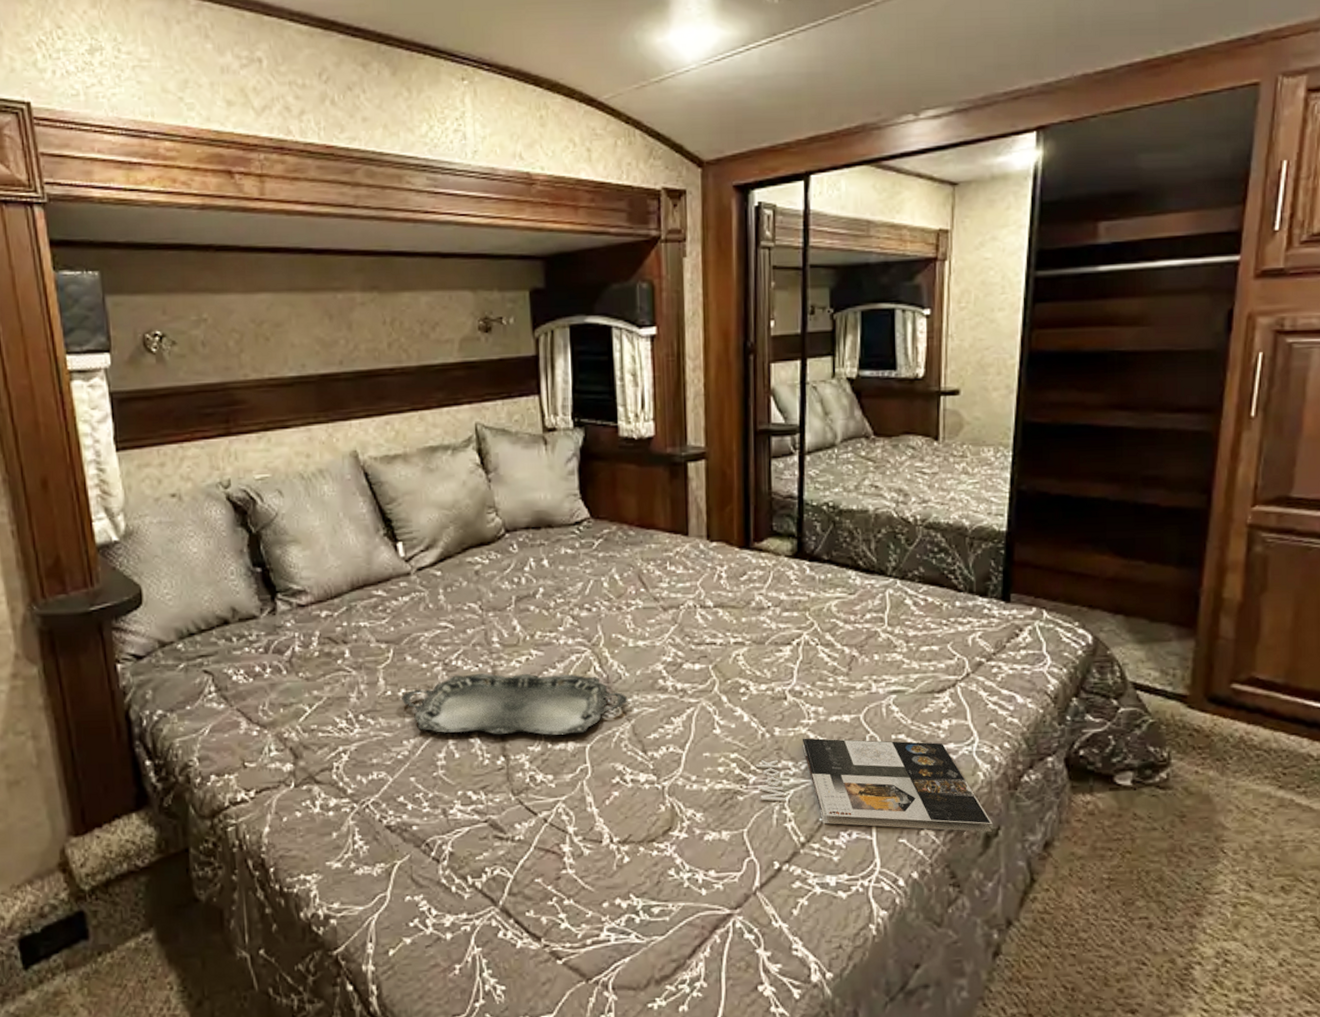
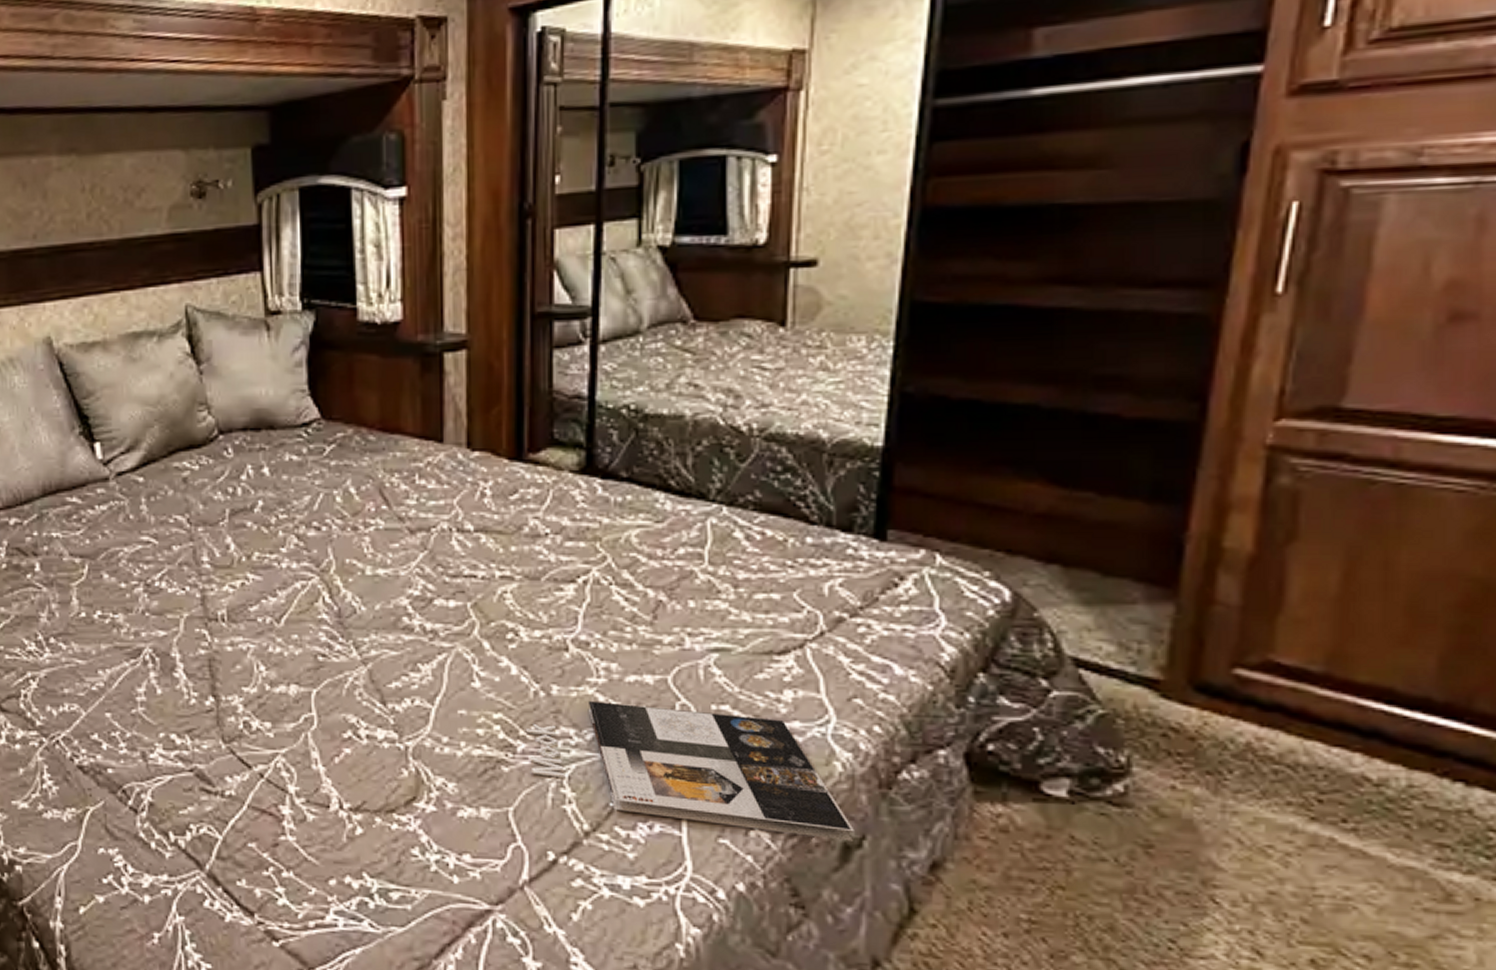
serving tray: present [401,673,628,735] -> none [97,598,364,676]

